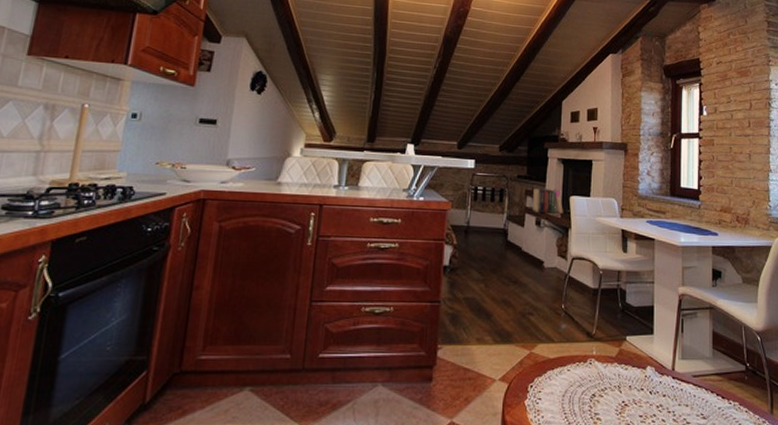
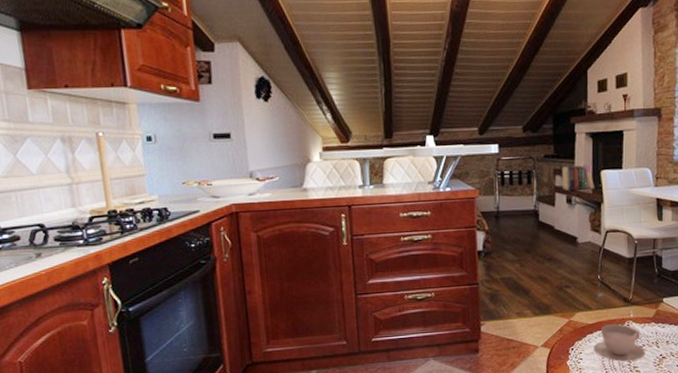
teacup: none [553,361,607,407] -> present [593,324,646,362]

